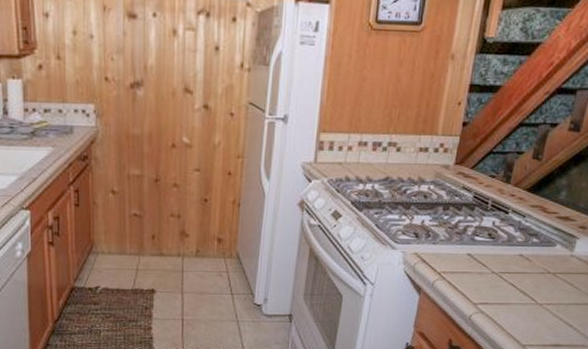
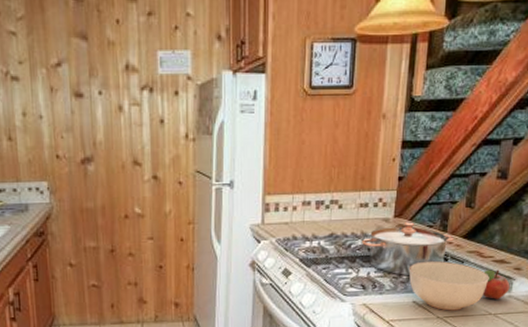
cooking pot: none [418,170,517,227] -> present [362,222,454,277]
bowl: none [465,212,552,267] -> present [408,260,489,311]
fruit: none [542,226,573,258] -> present [482,269,510,299]

